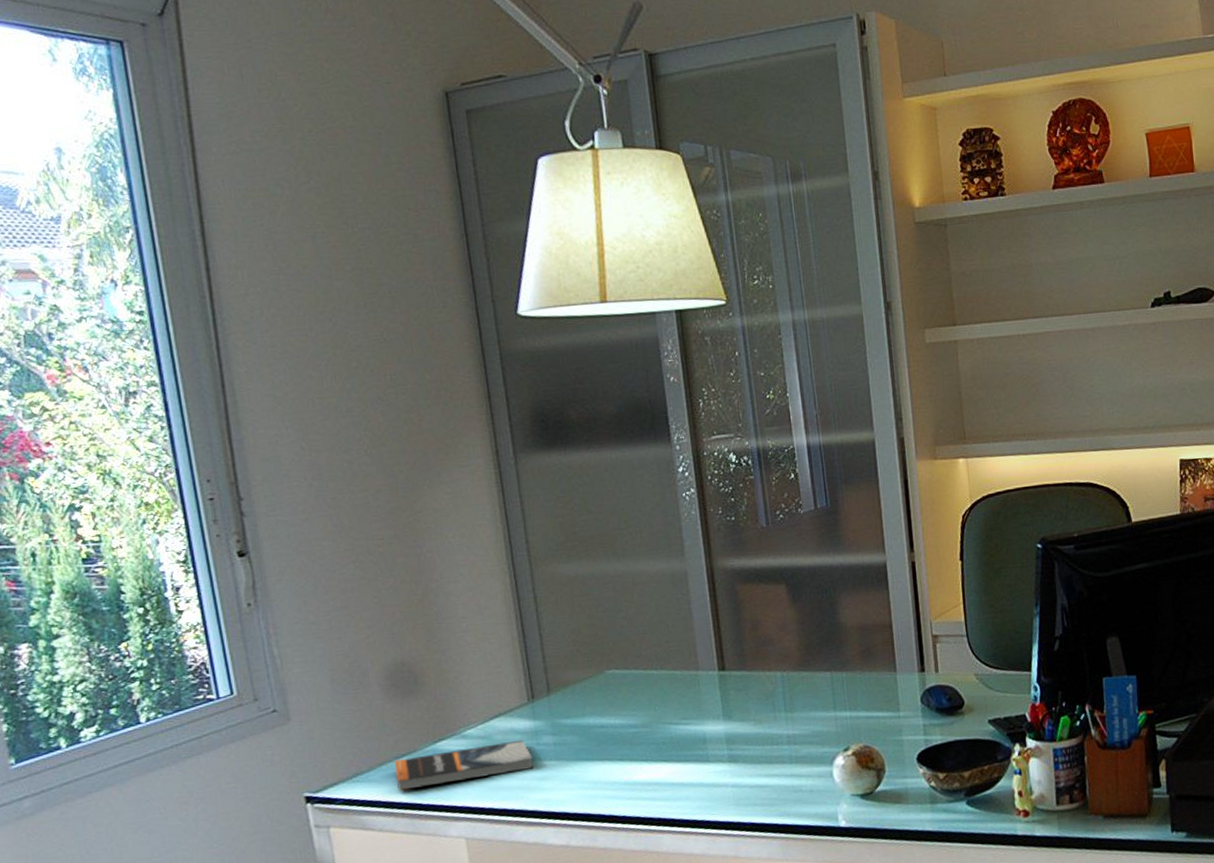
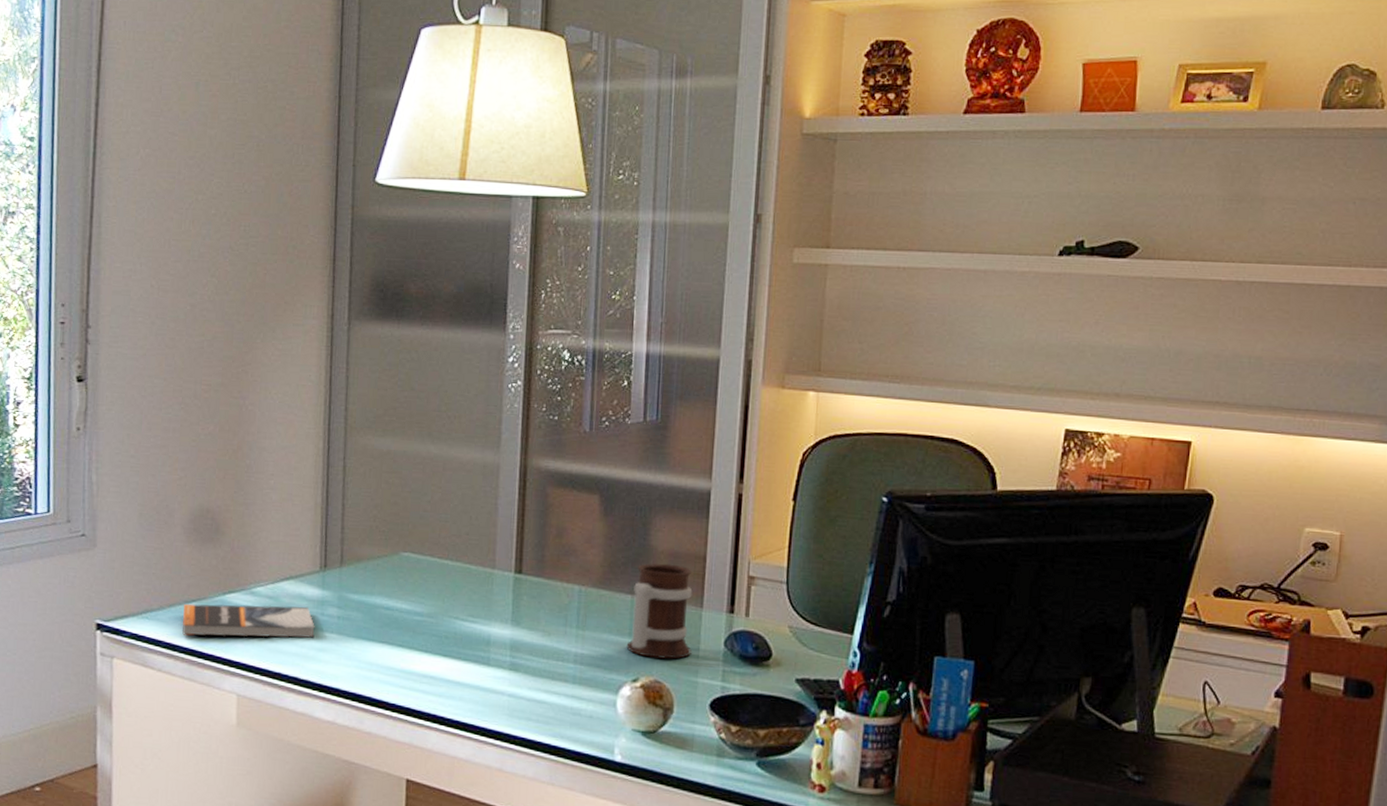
mug: none [831,636,893,726] -> present [626,563,693,660]

